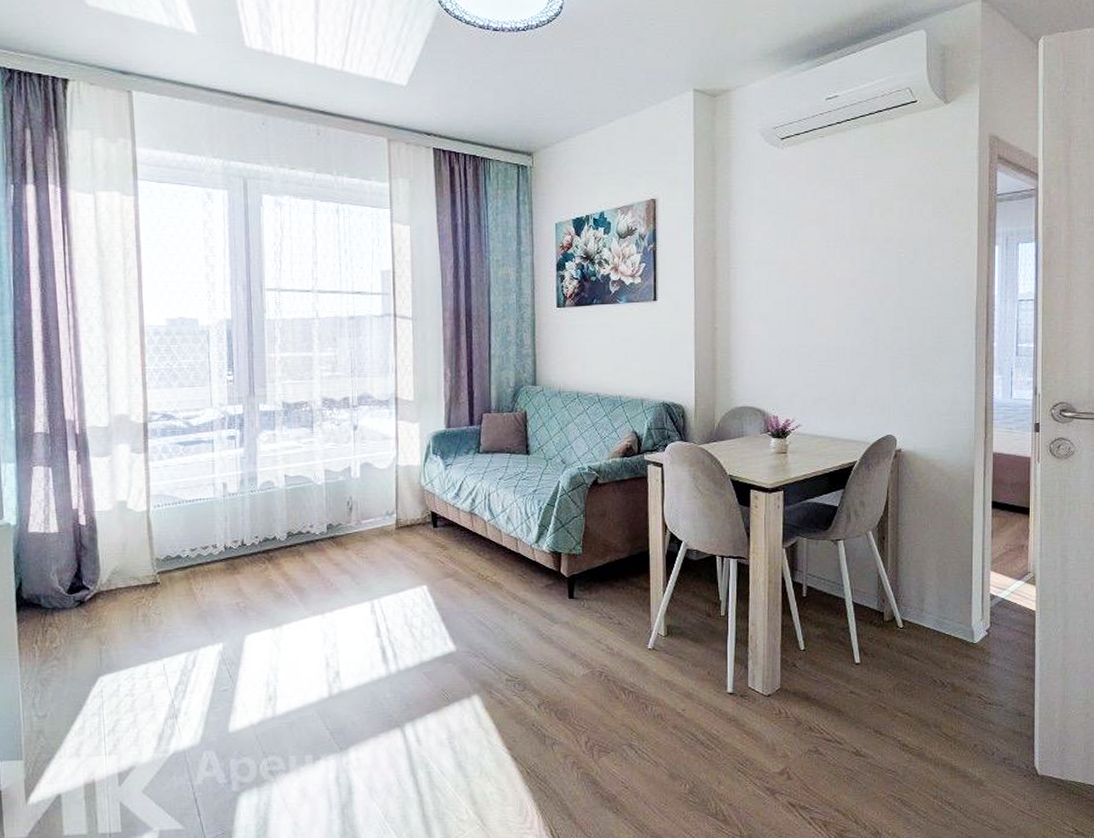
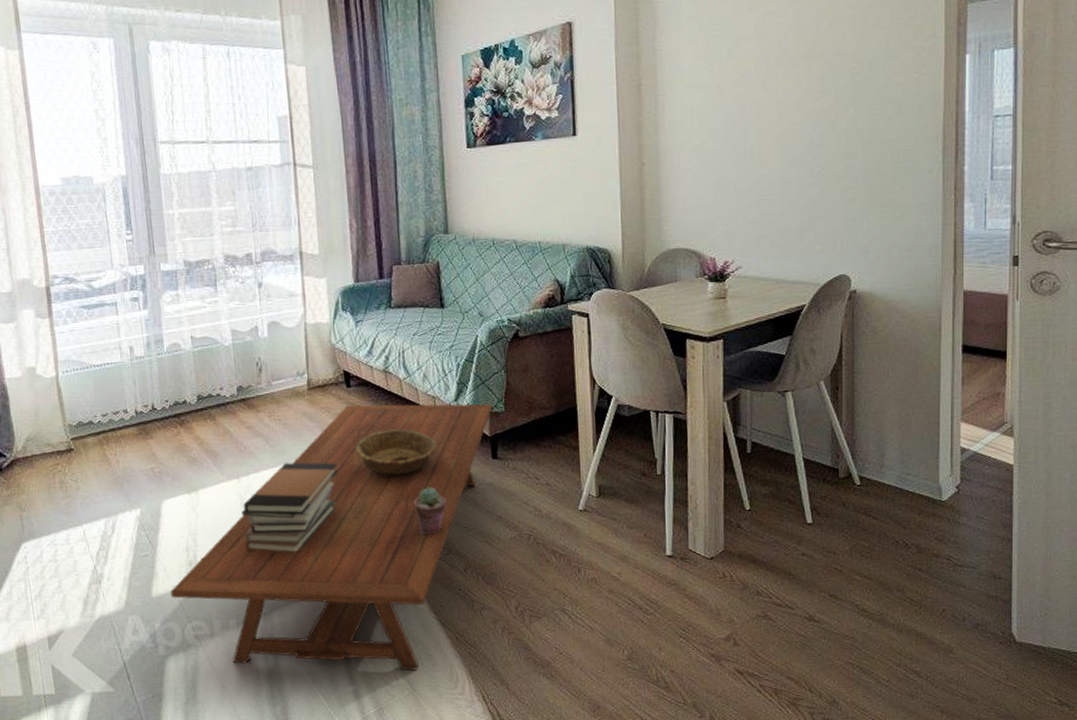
coffee table: none [248,544,571,806] -> present [170,404,493,671]
book stack: none [324,599,421,690] -> present [242,462,338,554]
decorative bowl: none [439,568,517,614] -> present [355,429,437,476]
potted succulent: none [492,624,523,672] -> present [413,487,446,535]

